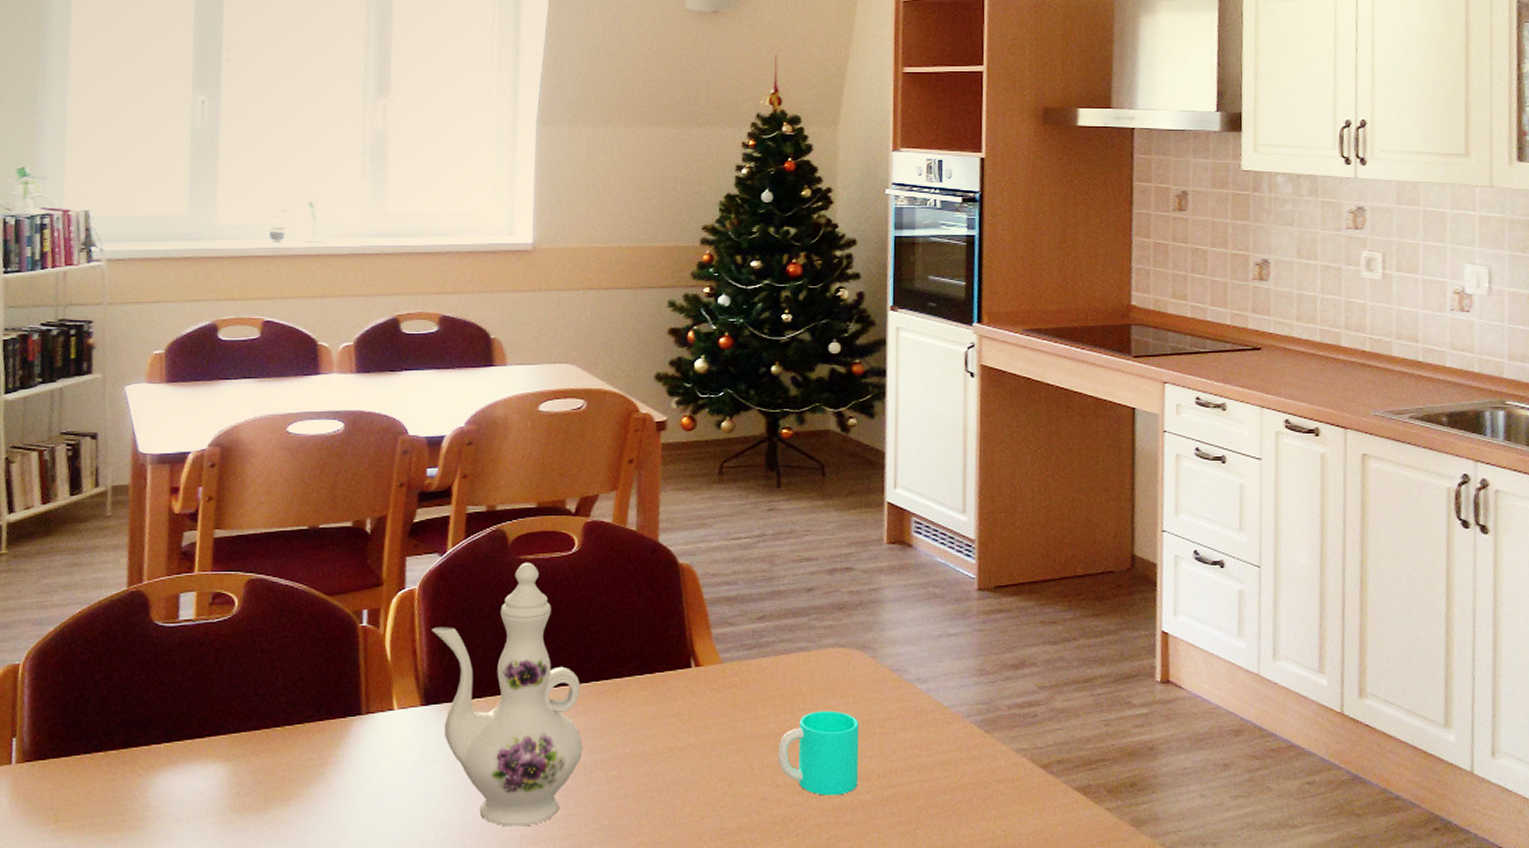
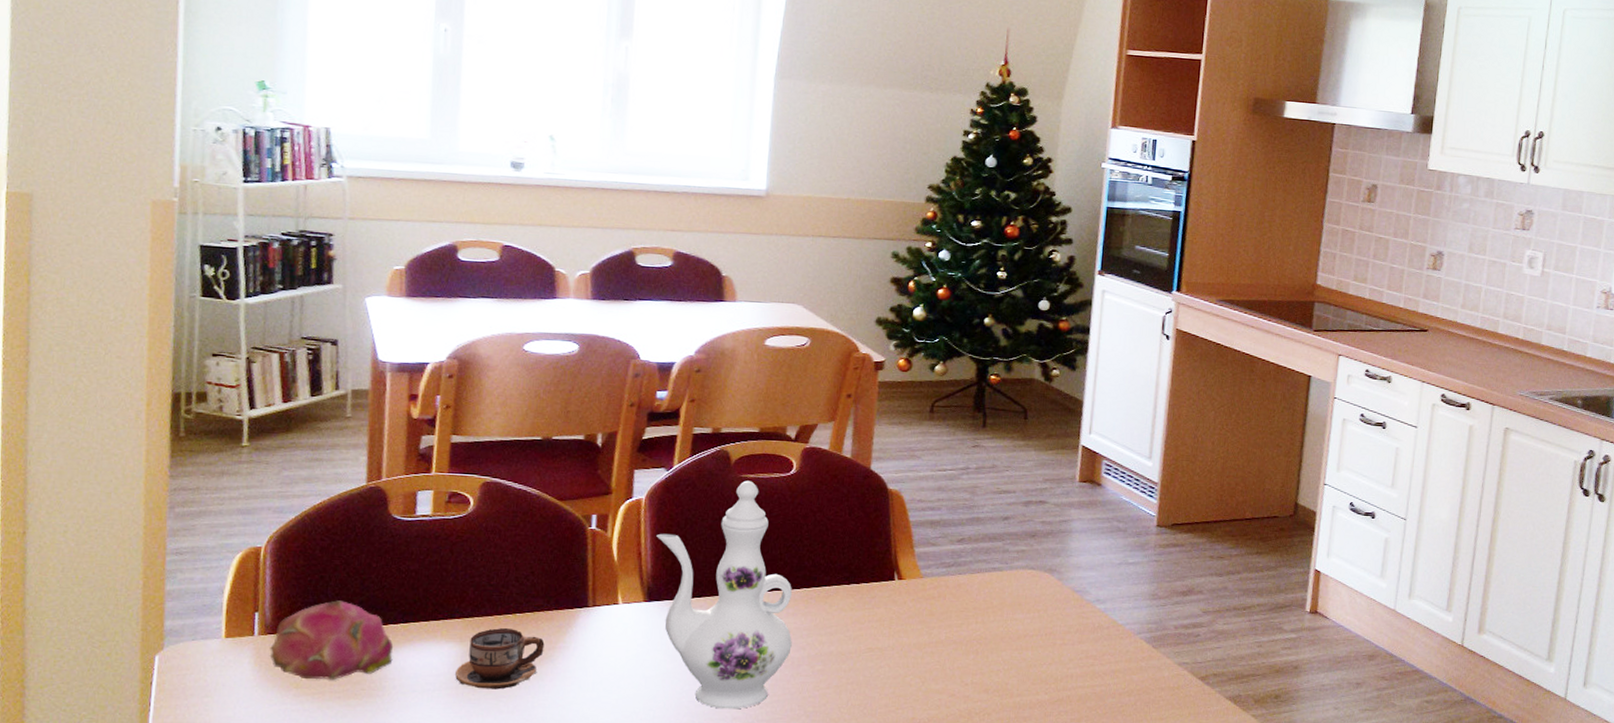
fruit: none [27,720,157,812] -> present [269,600,394,681]
cup: none [222,743,316,815] -> present [455,628,545,690]
cup: present [778,710,859,796] -> none [967,622,1042,695]

